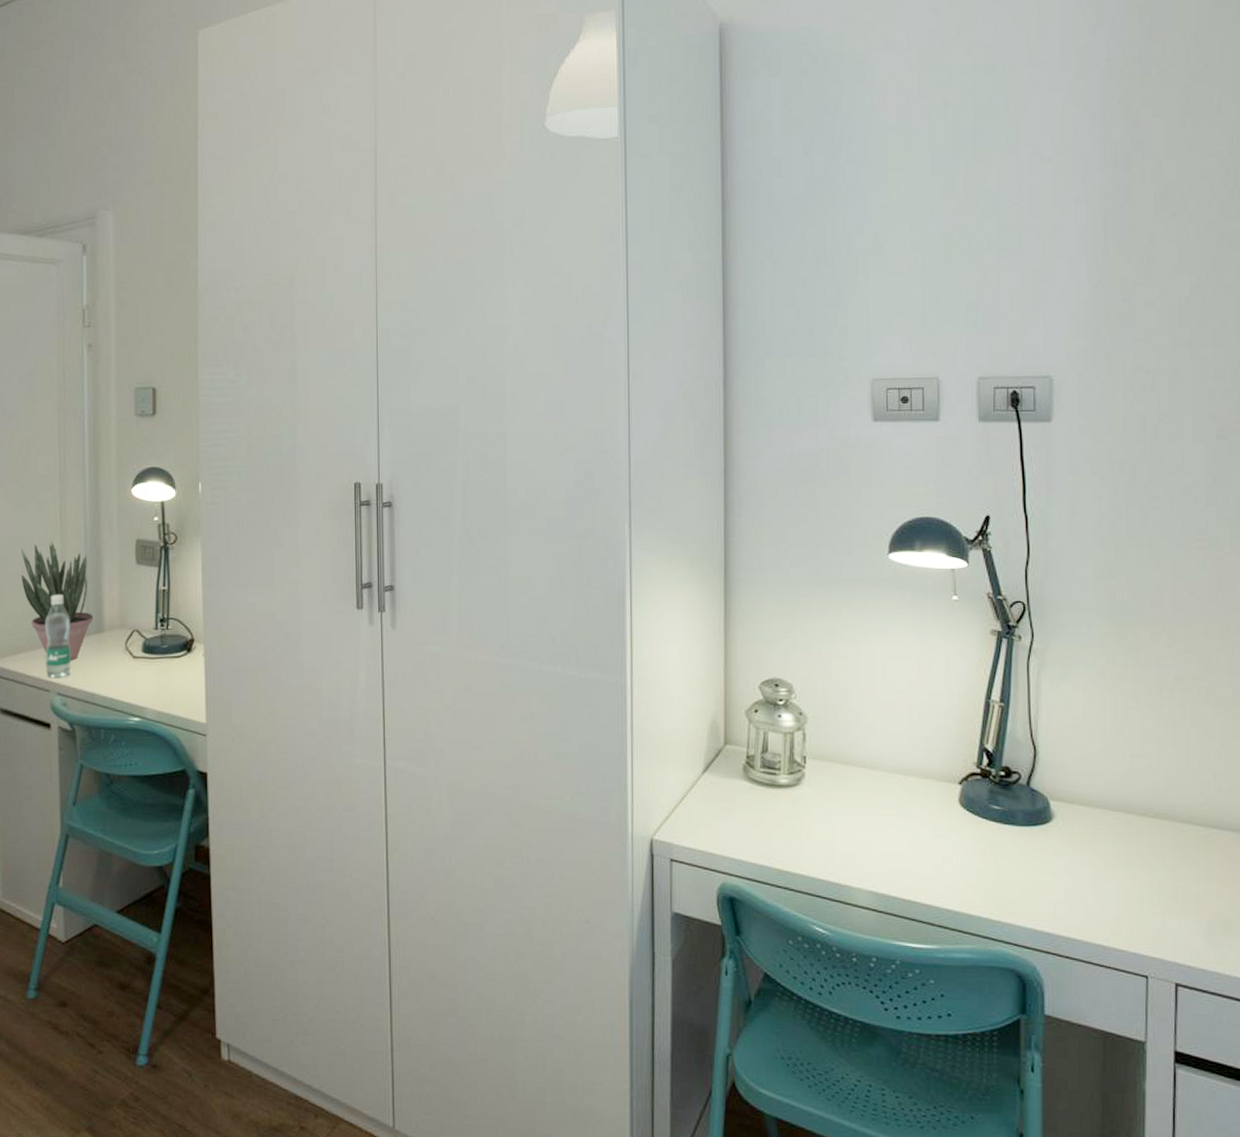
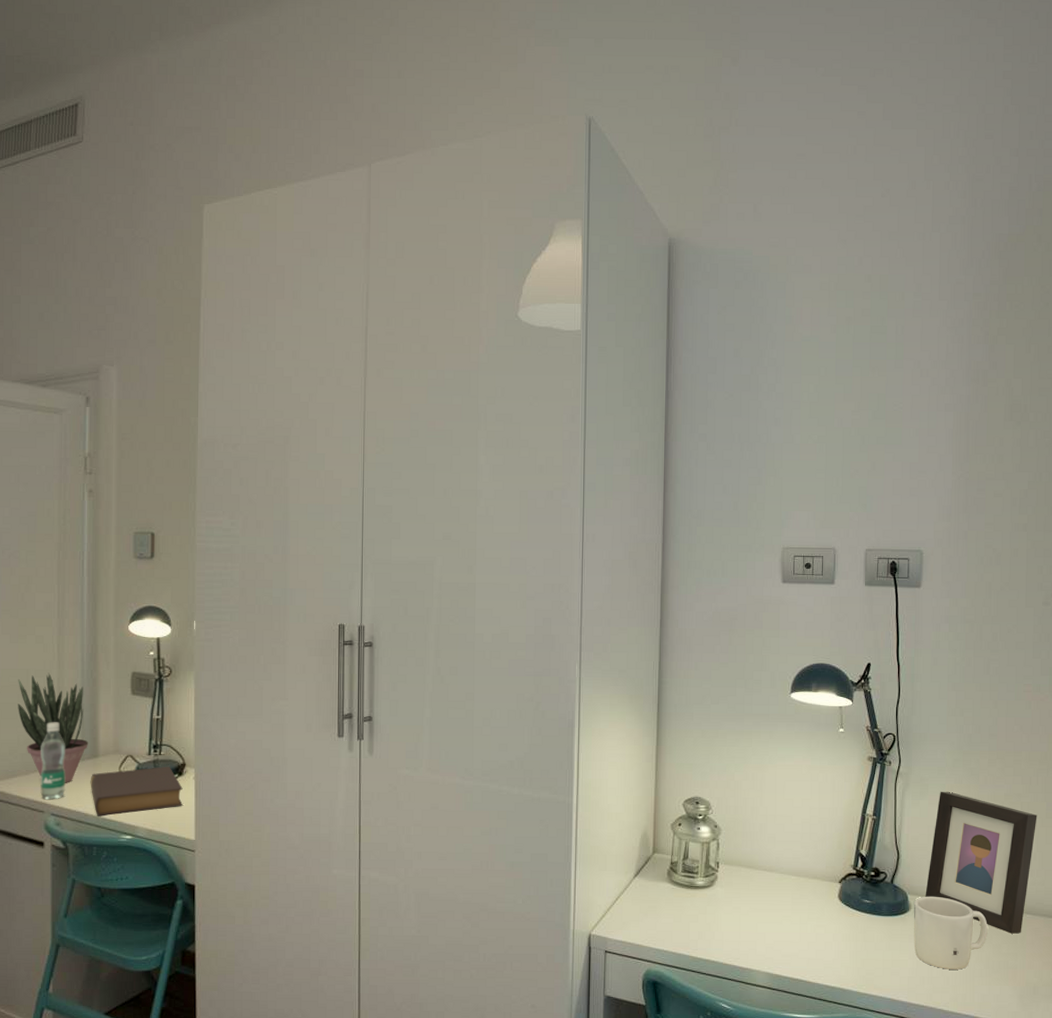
book: none [96,641,192,696] -> present [90,766,183,816]
mug: none [1057,802,1159,896] -> present [913,896,988,970]
picture frame: none [1072,672,1221,853] -> present [925,791,1037,934]

